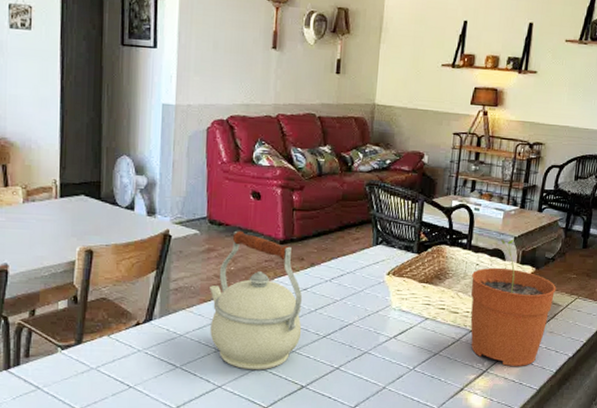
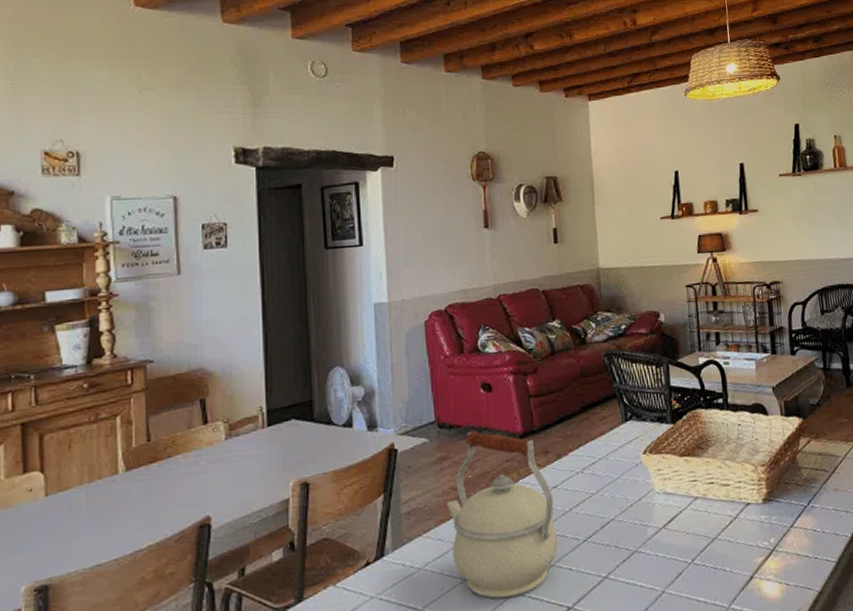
plant pot: present [470,239,556,366] -> none [736,389,830,540]

